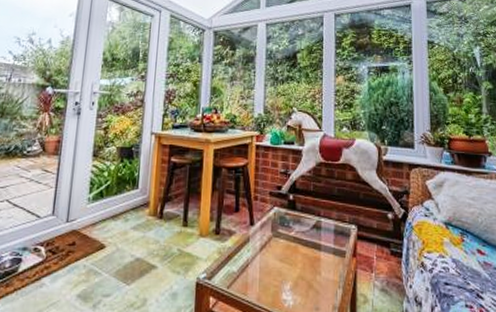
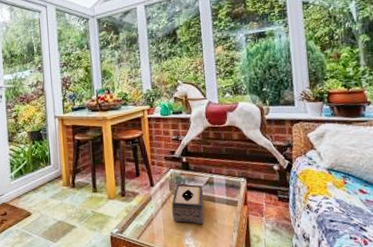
tissue box: none [271,225,309,277] -> present [172,184,204,225]

